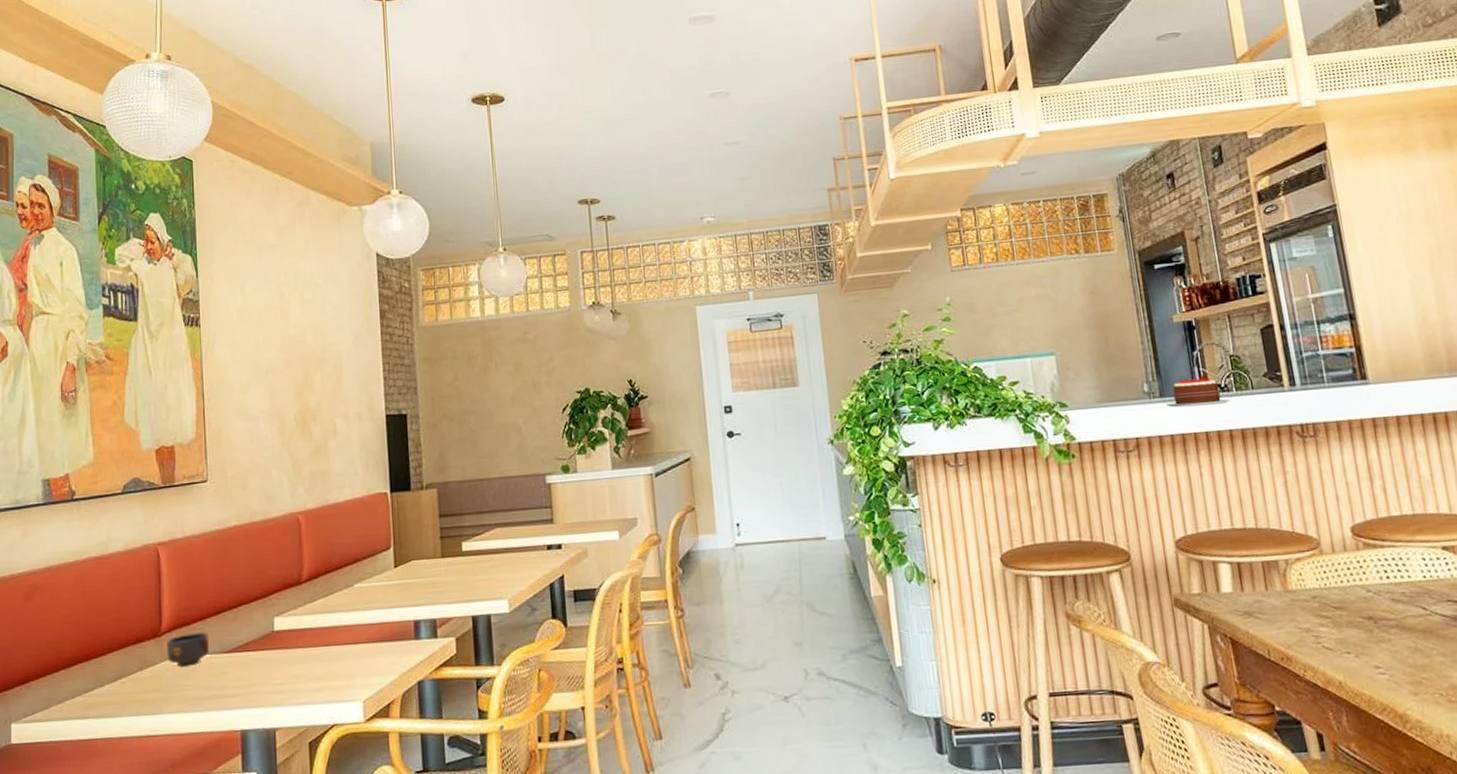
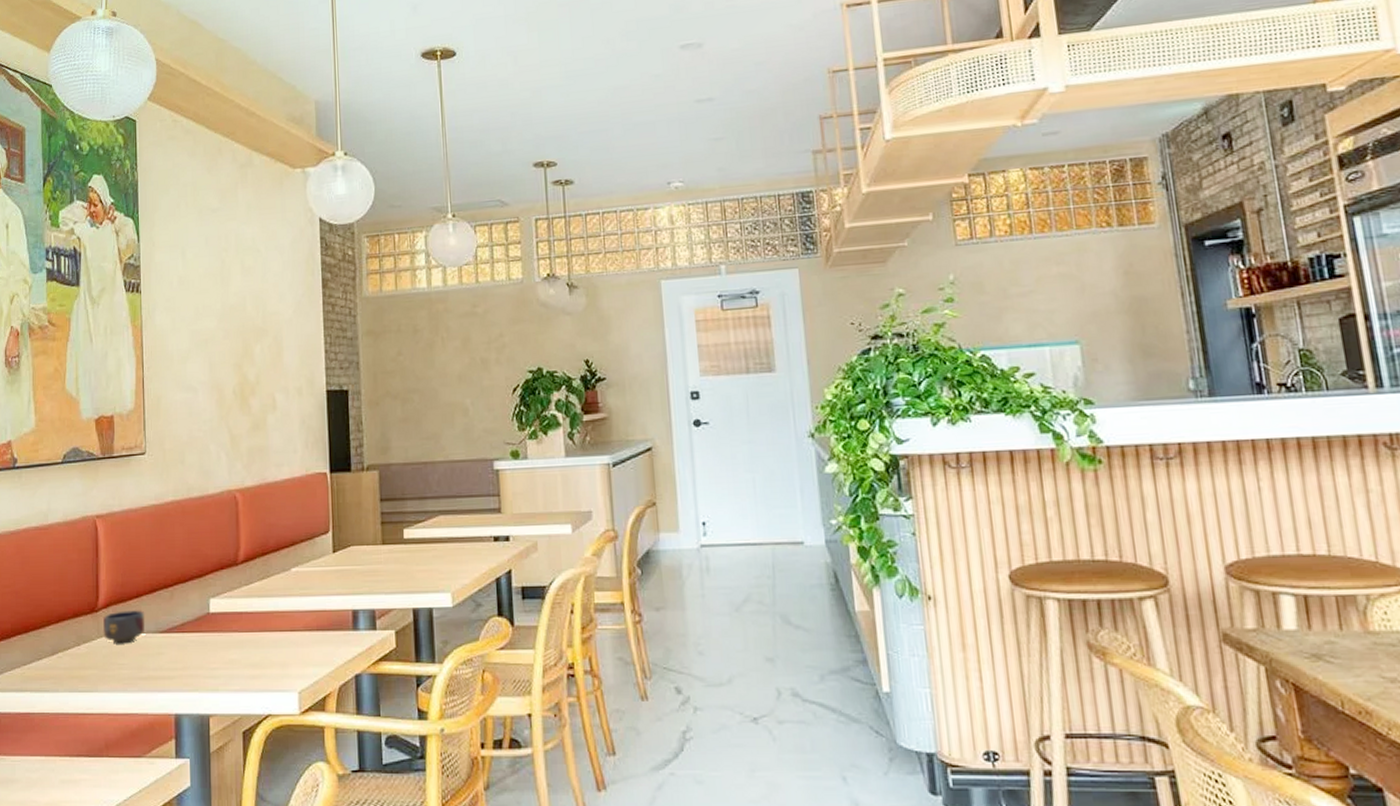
chocolate mousse: present [1166,373,1230,408] -> none [1217,370,1298,410]

